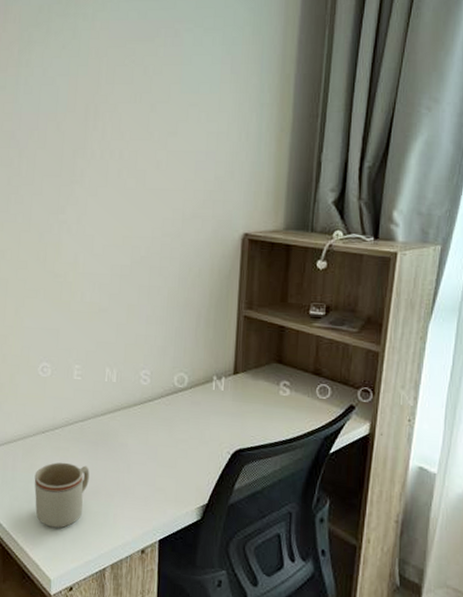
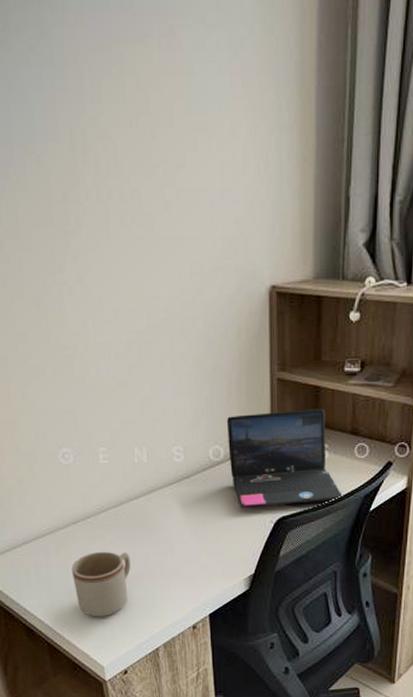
laptop: none [192,346,302,440] -> present [226,409,343,507]

